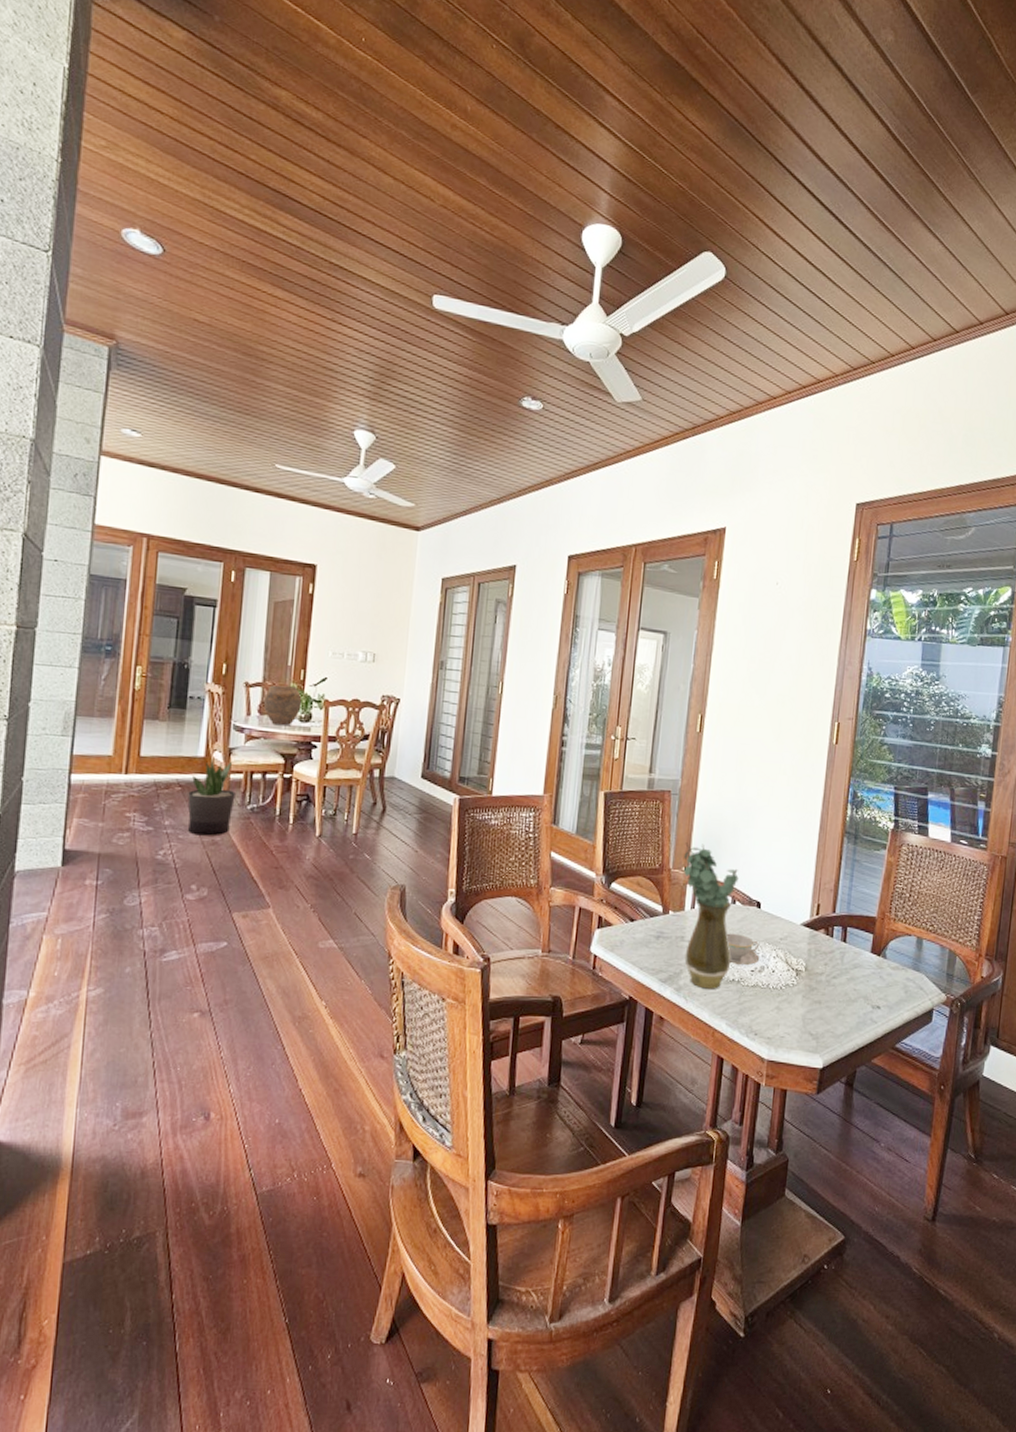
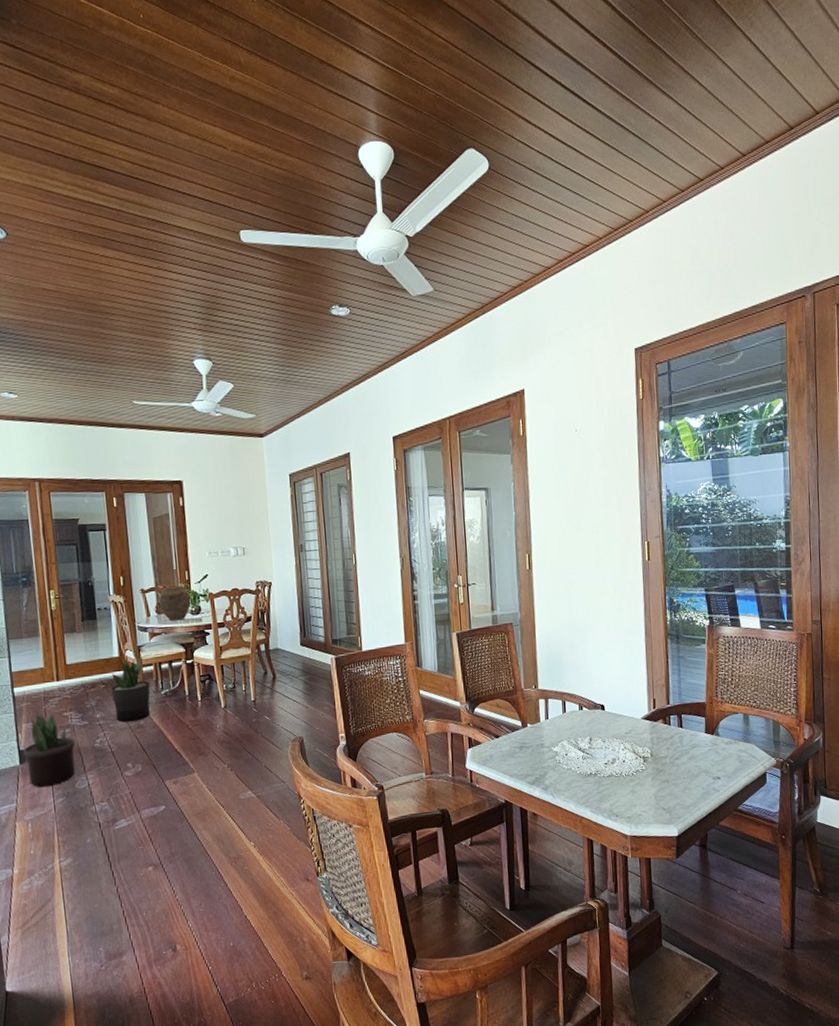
planter: none [69,809,133,897] -> present [23,711,75,787]
vase: present [684,842,739,989] -> none [532,663,587,785]
teacup: present [726,933,760,966] -> none [579,734,611,760]

